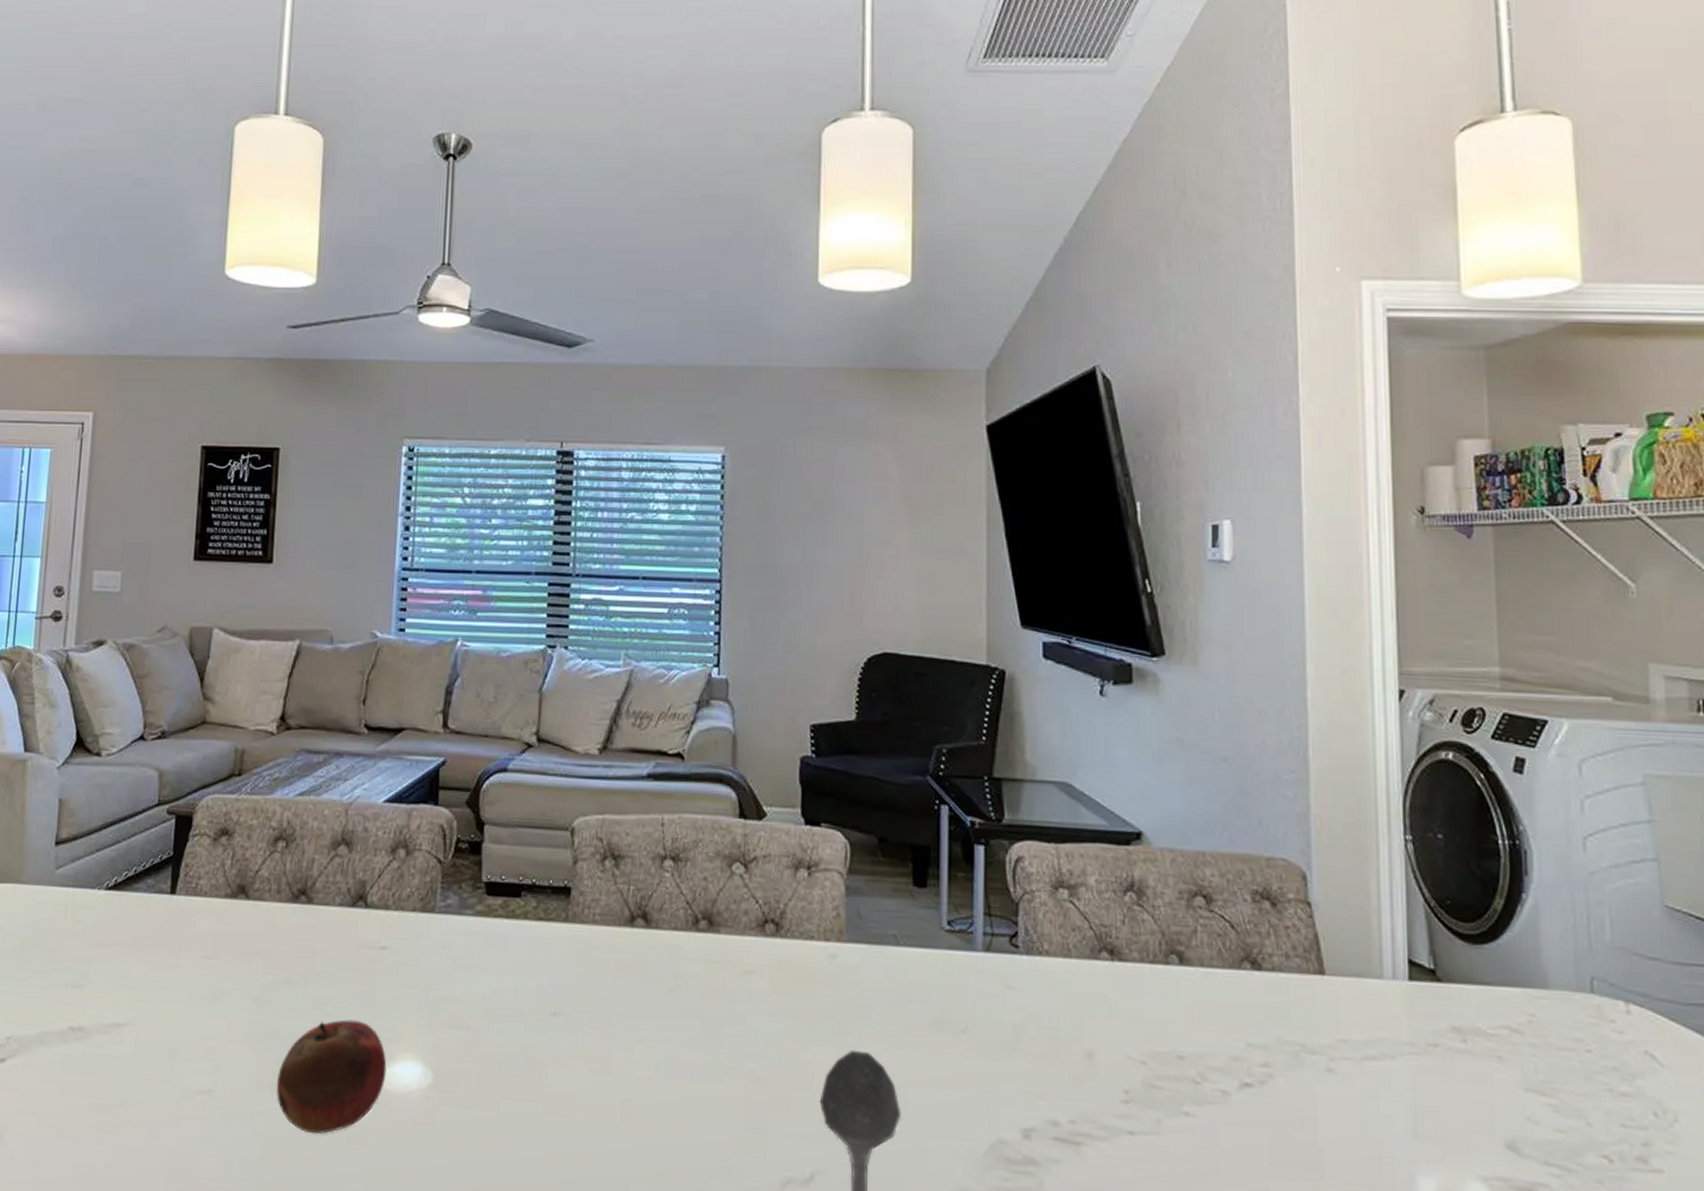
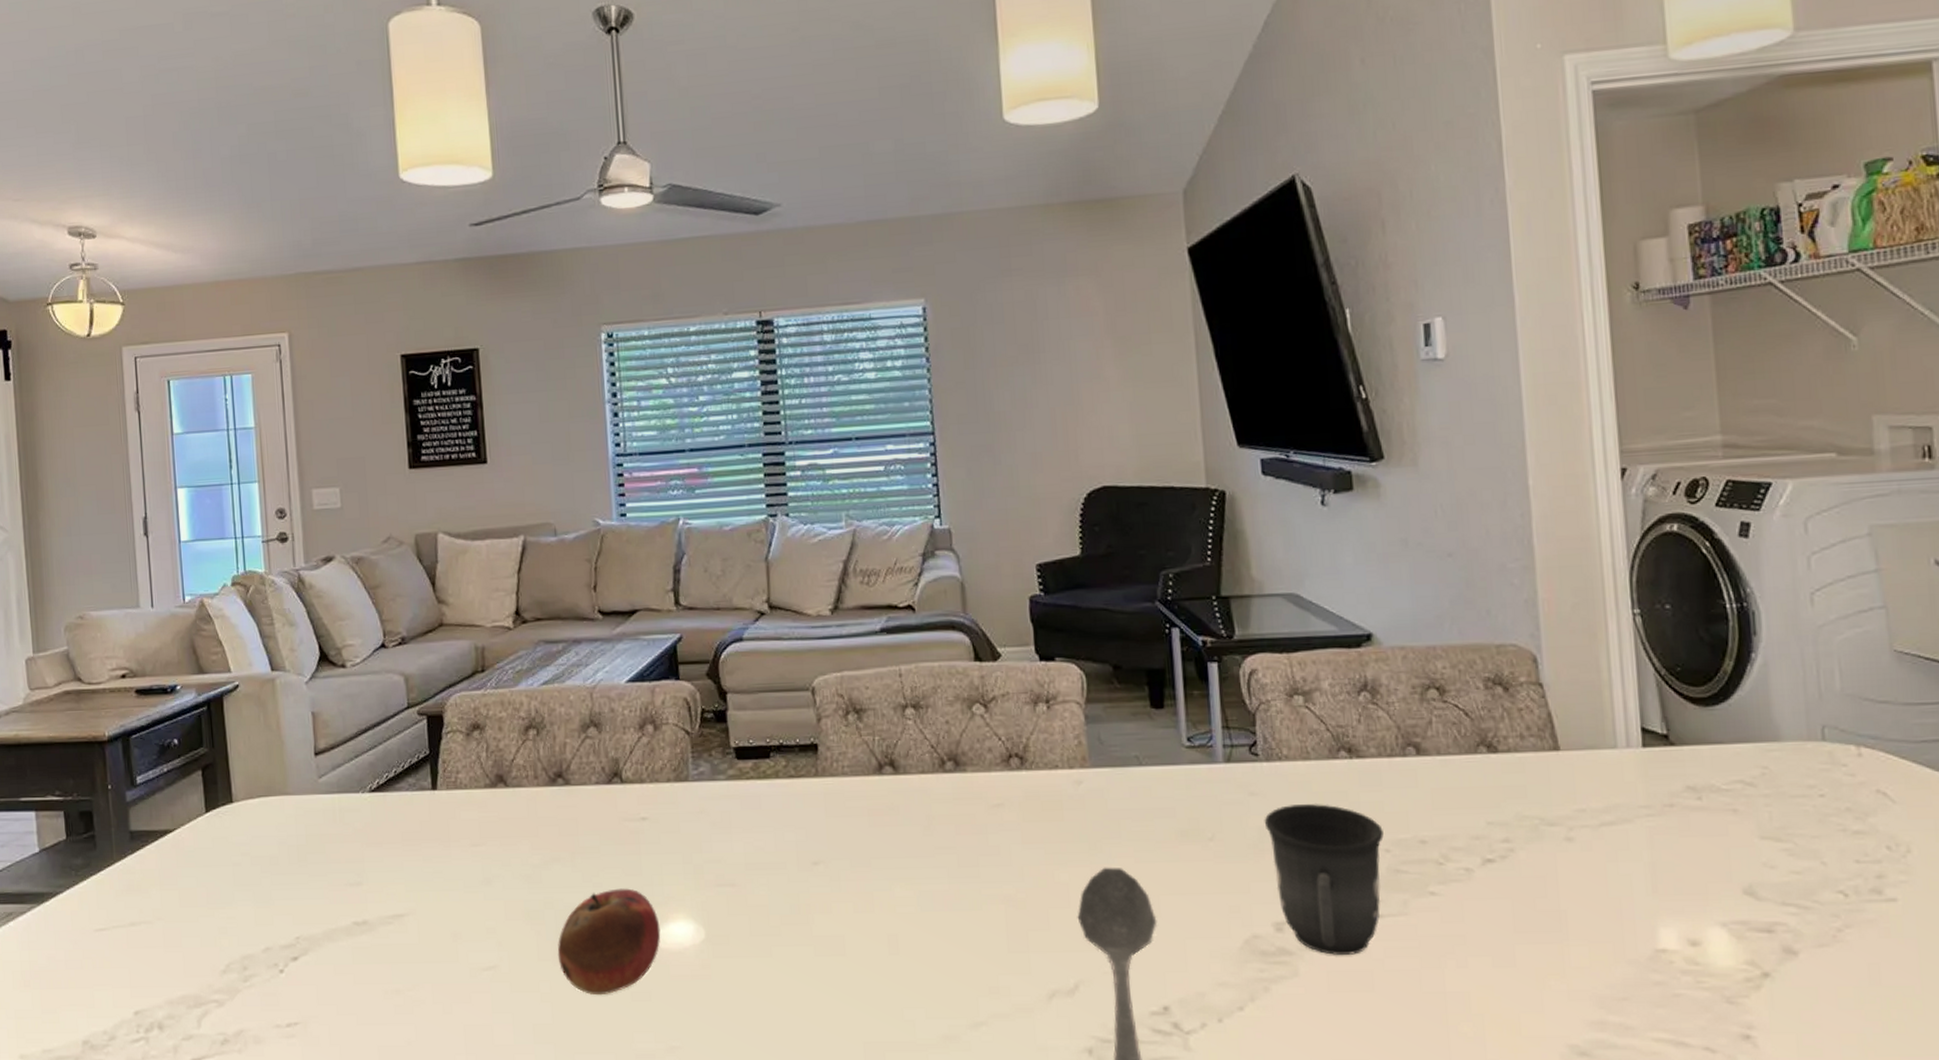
mug: none [1019,1003,1141,1172] -> present [1264,804,1384,955]

